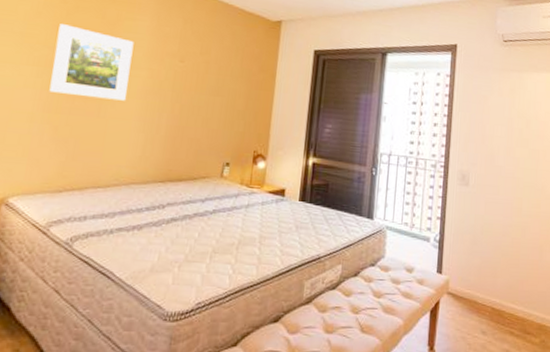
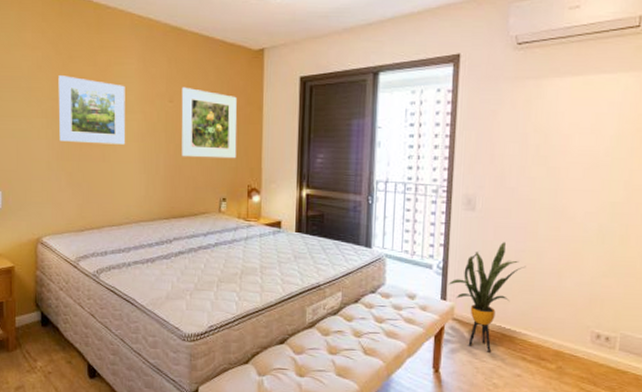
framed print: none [187,48,251,123] -> present [181,86,237,159]
house plant: none [444,217,513,327] -> present [448,242,526,352]

